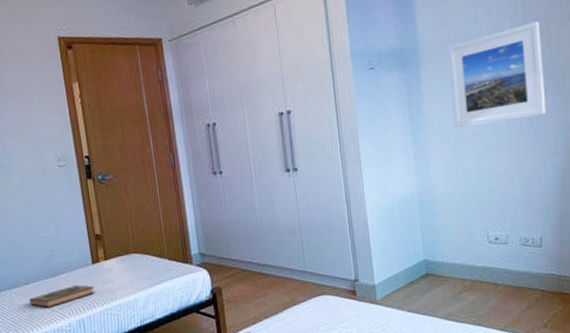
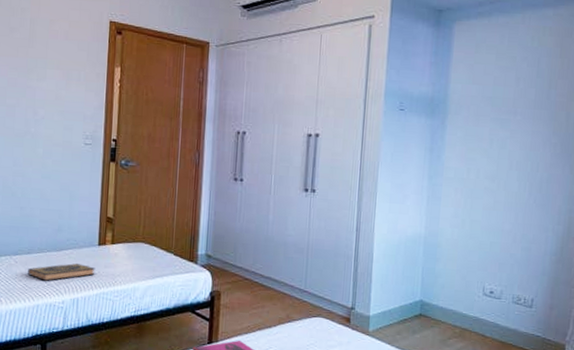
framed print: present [447,21,546,127] -> none [469,96,561,184]

